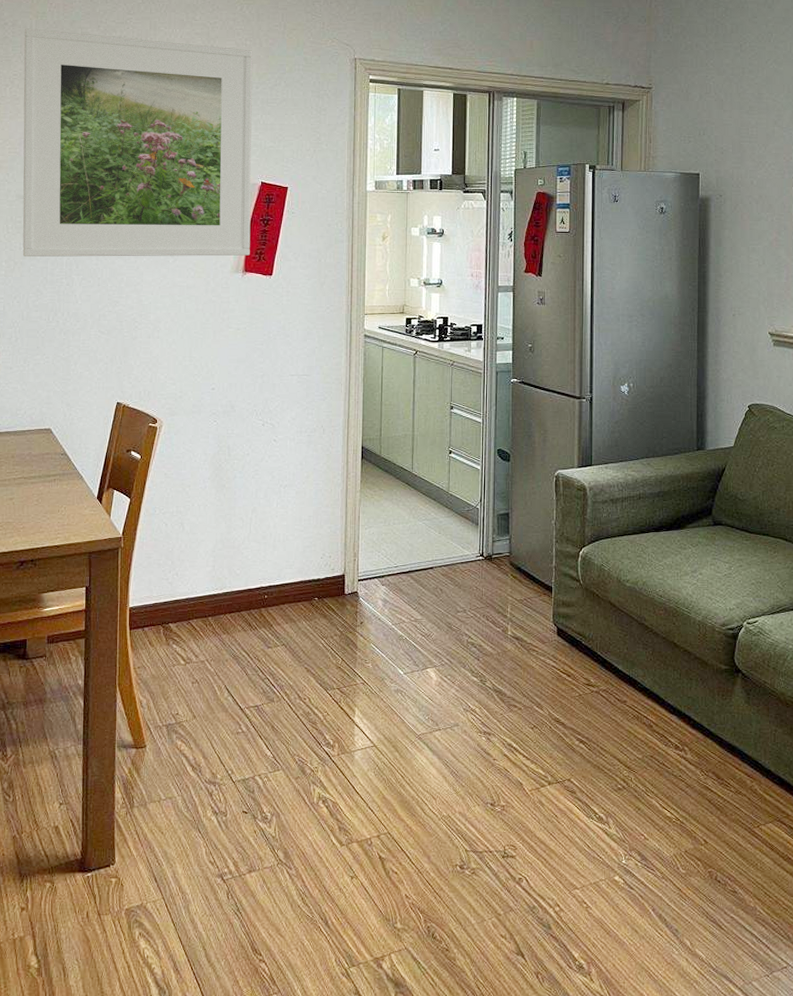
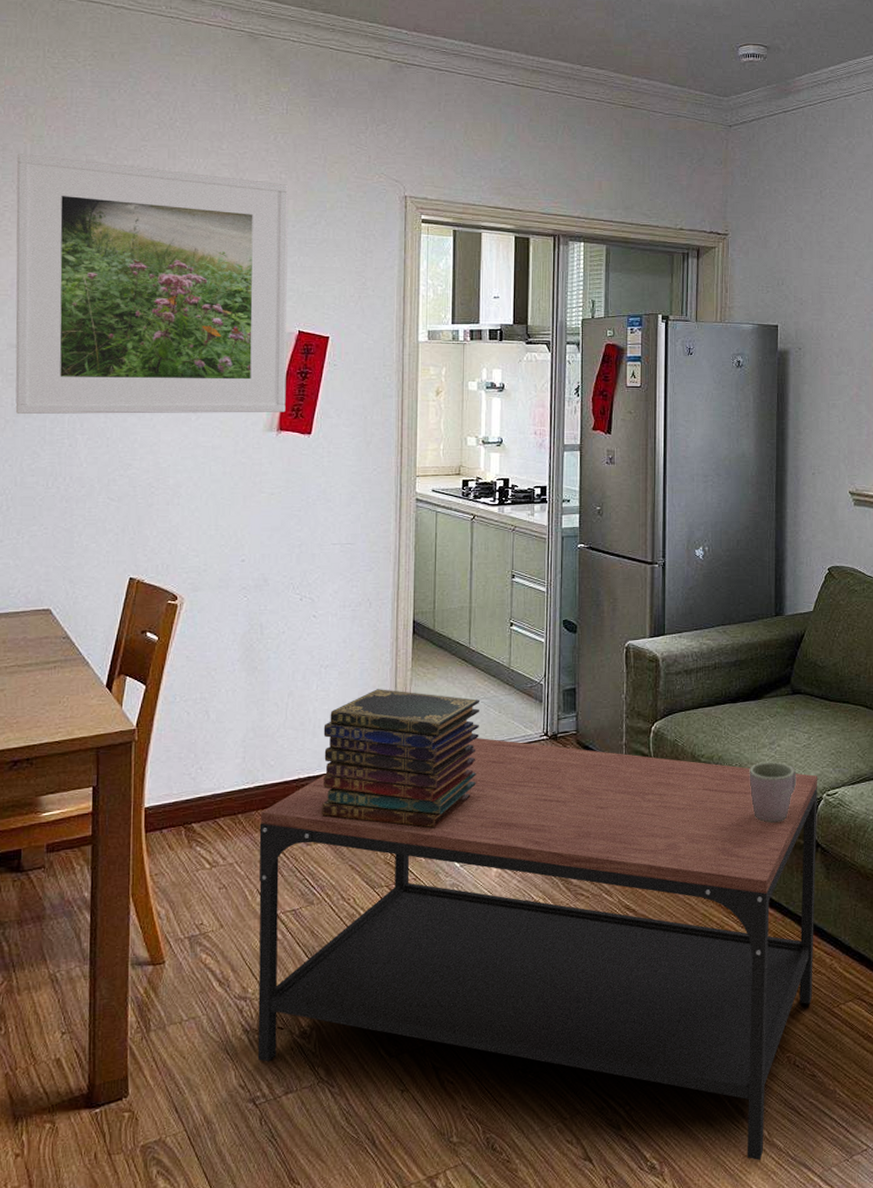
coffee table: none [225,555,738,968] -> present [257,737,817,1160]
book stack: none [281,508,421,638] -> present [322,689,479,828]
mug: none [672,589,718,647] -> present [749,762,797,823]

